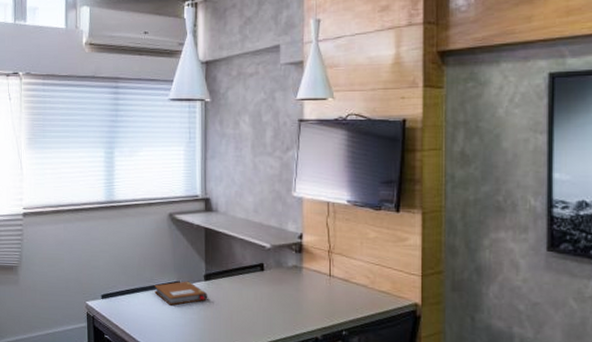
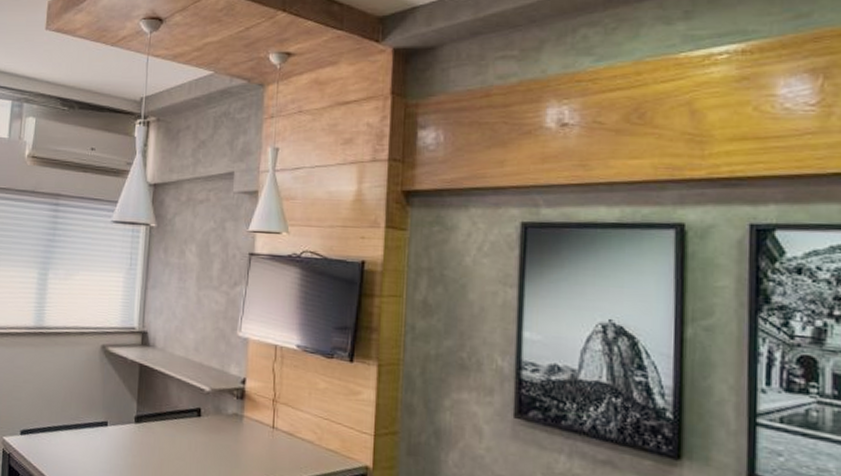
notebook: present [154,281,208,306] -> none [79,421,138,448]

